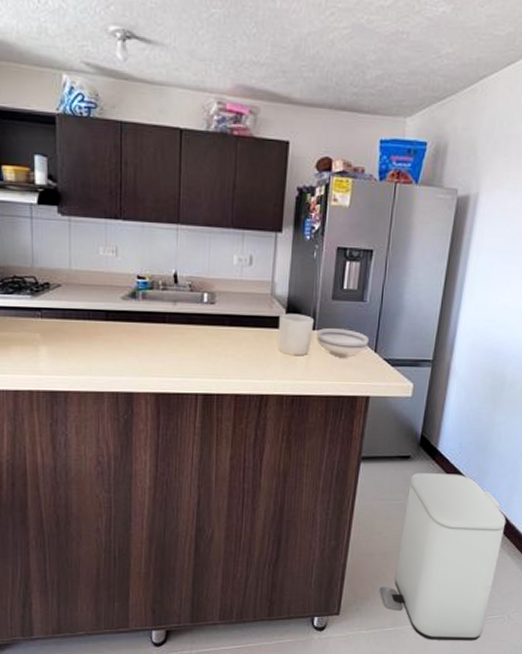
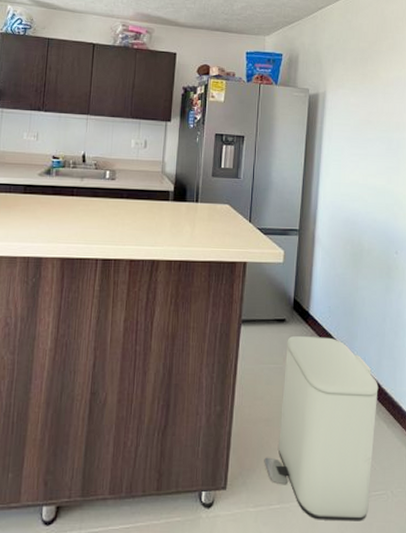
mug: present [277,313,315,356] -> none [166,188,198,225]
bowl: present [316,328,369,357] -> none [200,201,244,226]

